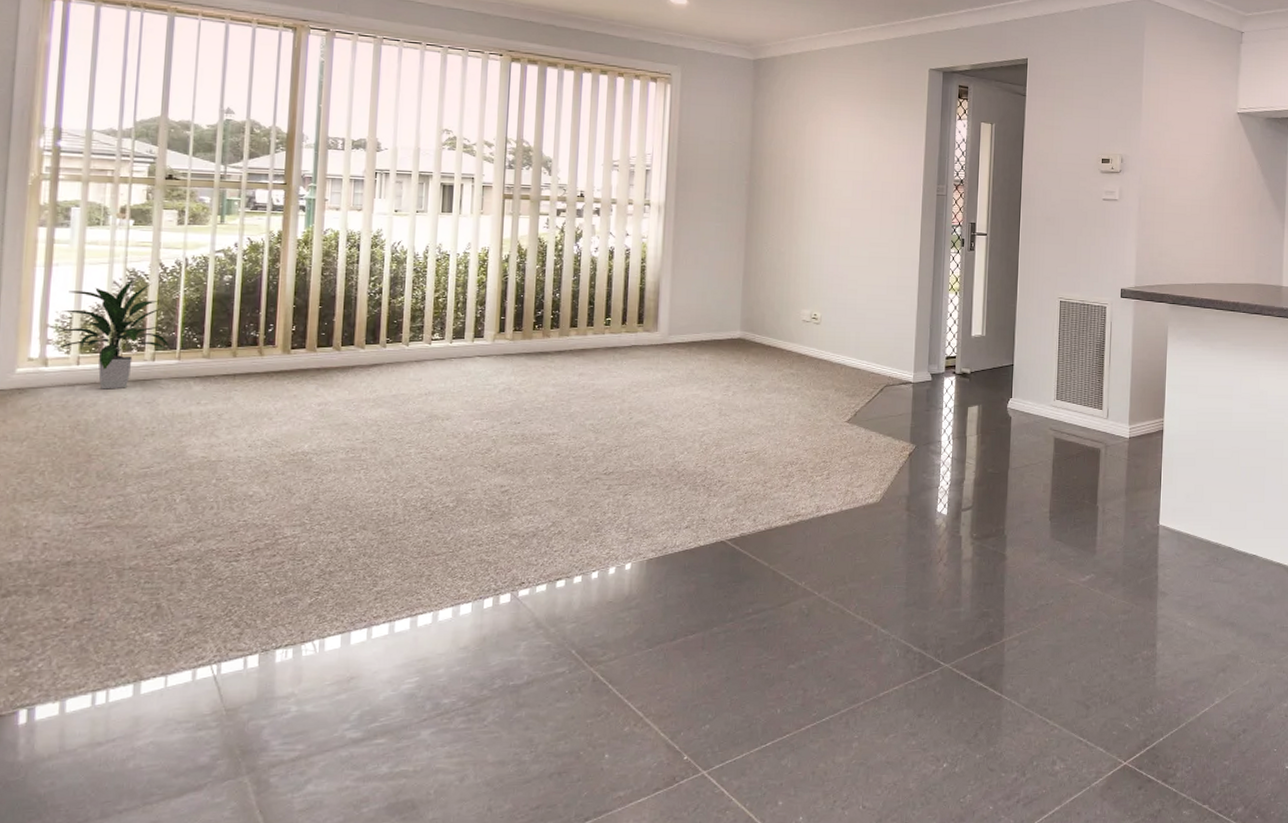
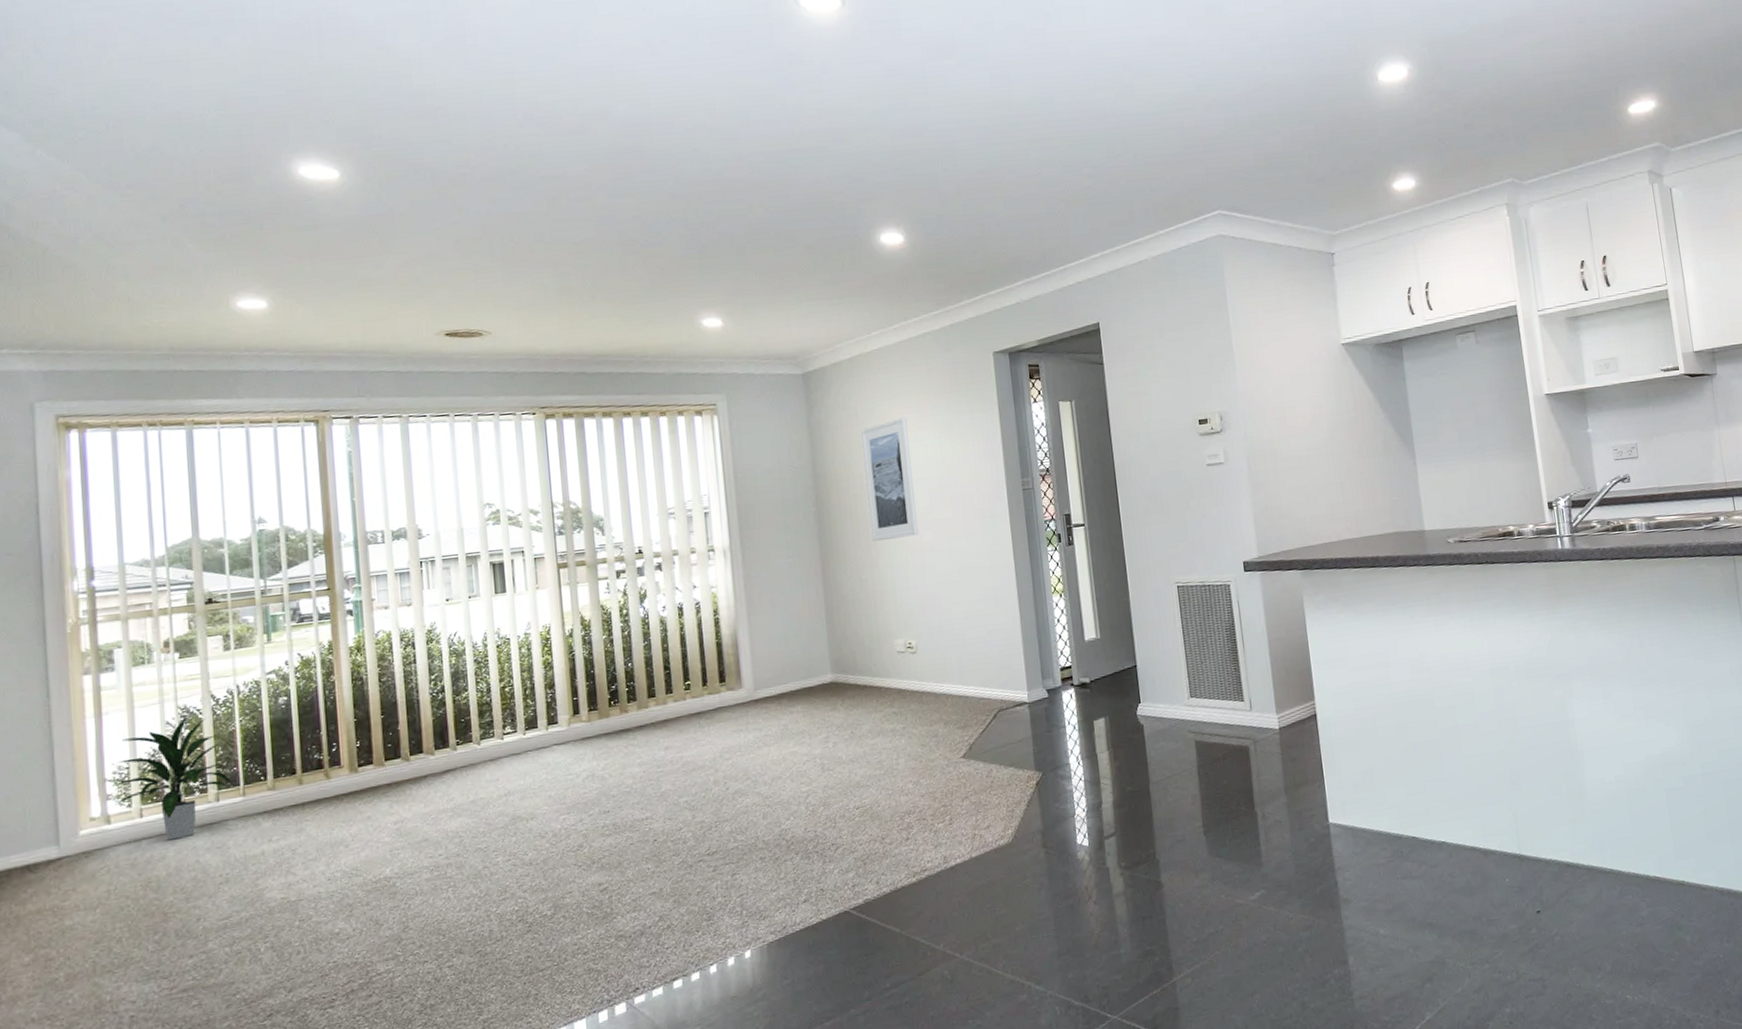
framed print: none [795,113,842,221] -> present [861,417,918,542]

